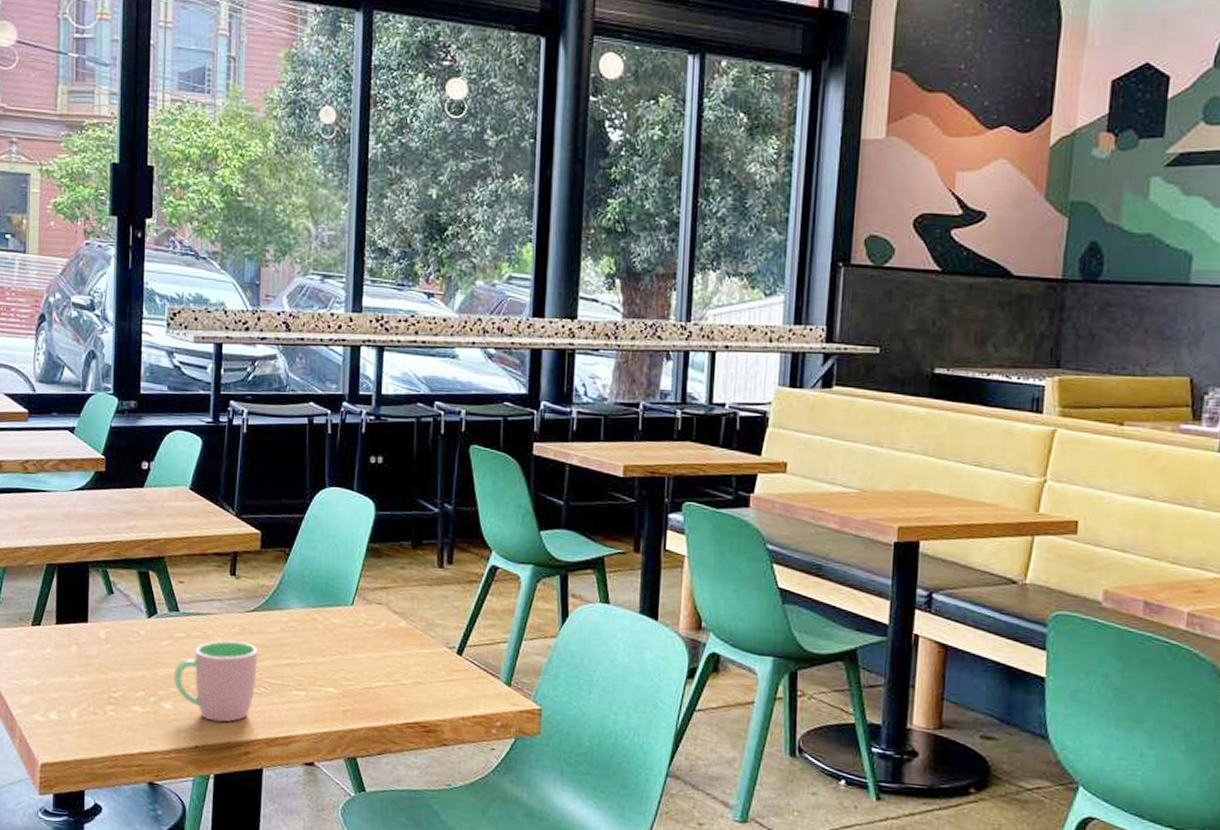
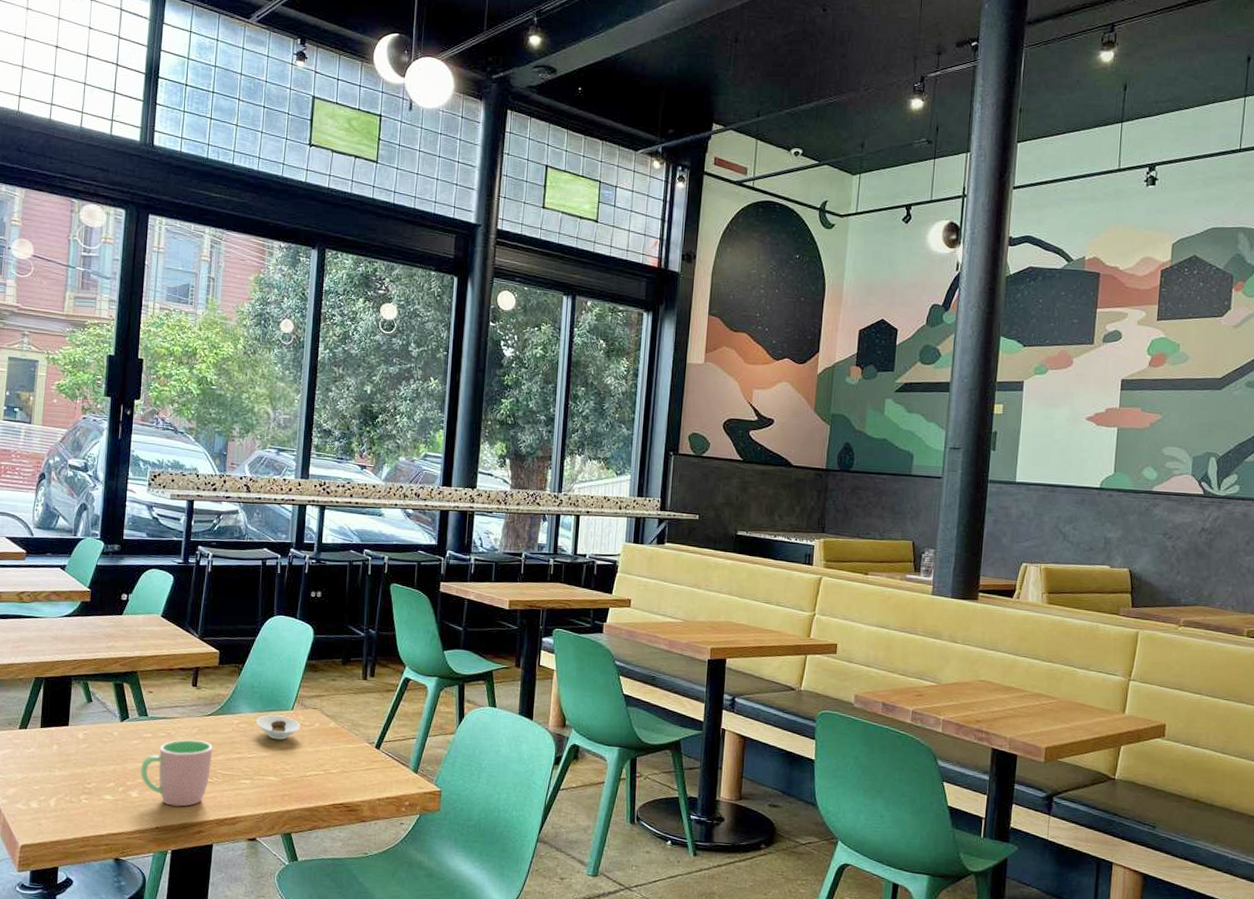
saucer: none [309,611,363,643] -> present [256,715,300,740]

